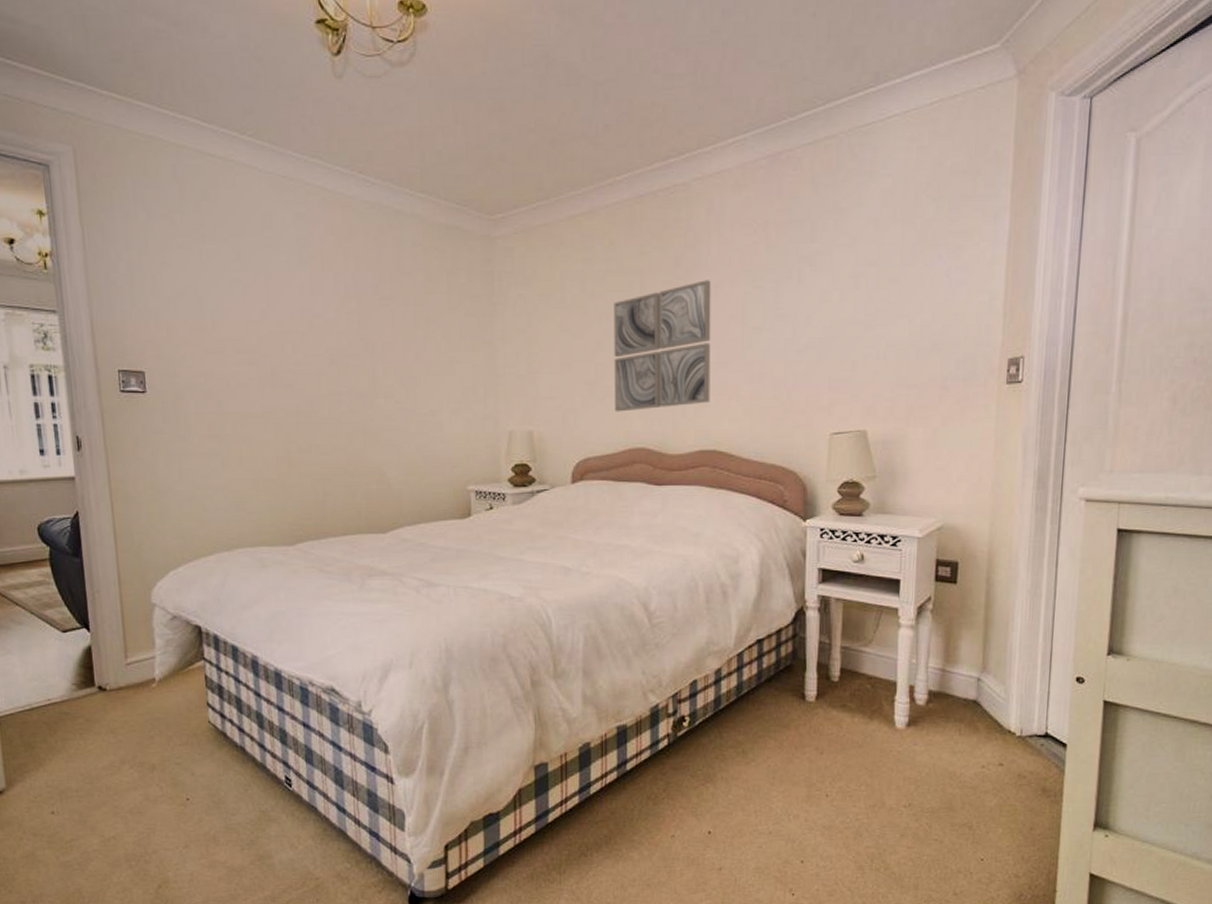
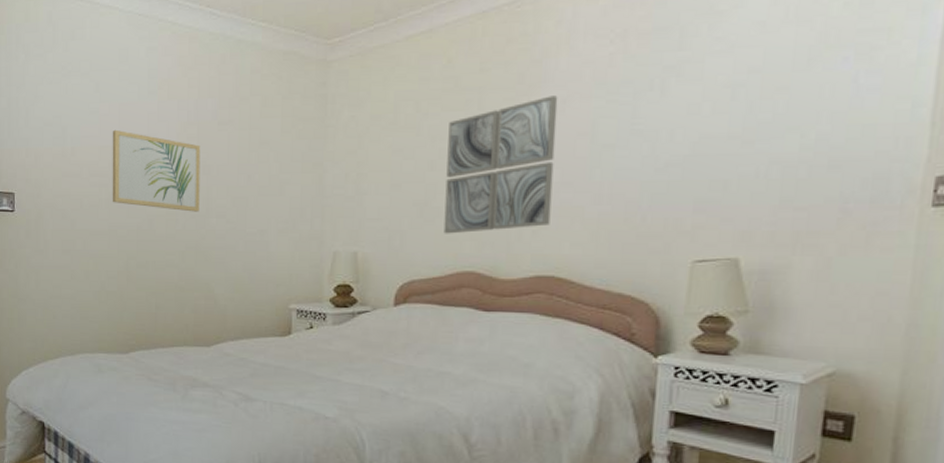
wall art: none [259,302,365,392] -> present [112,129,201,212]

